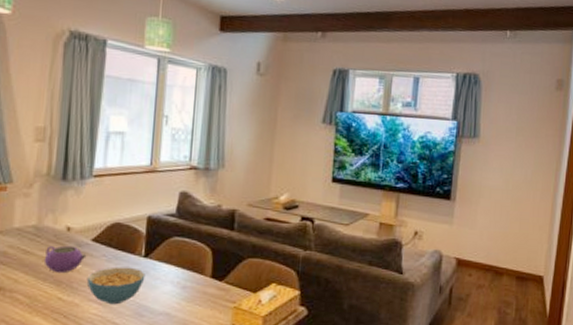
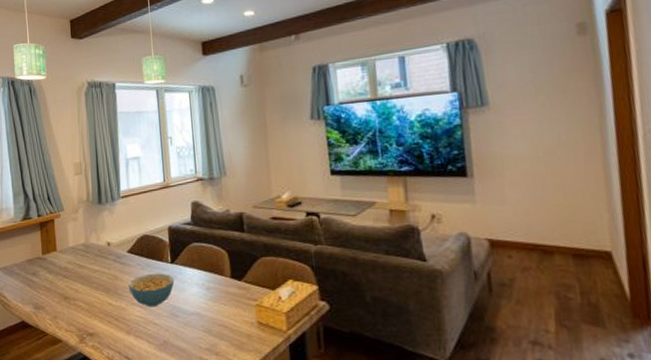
teapot: present [43,245,87,274] -> none [94,258,125,282]

